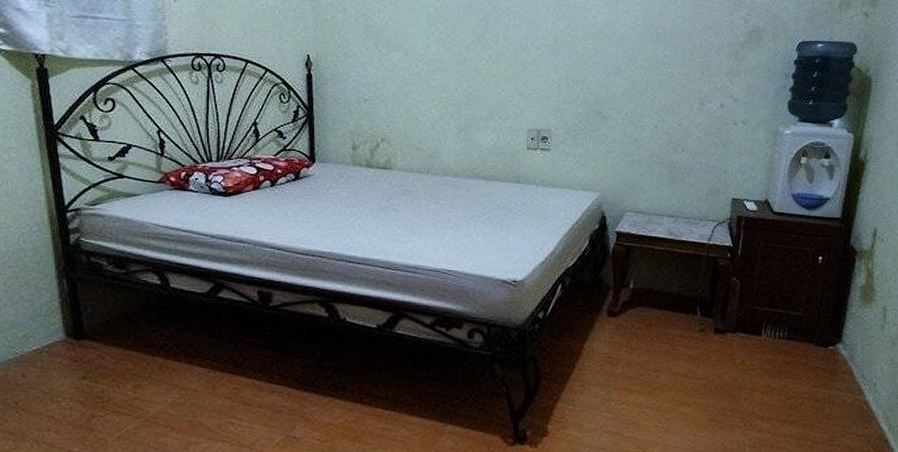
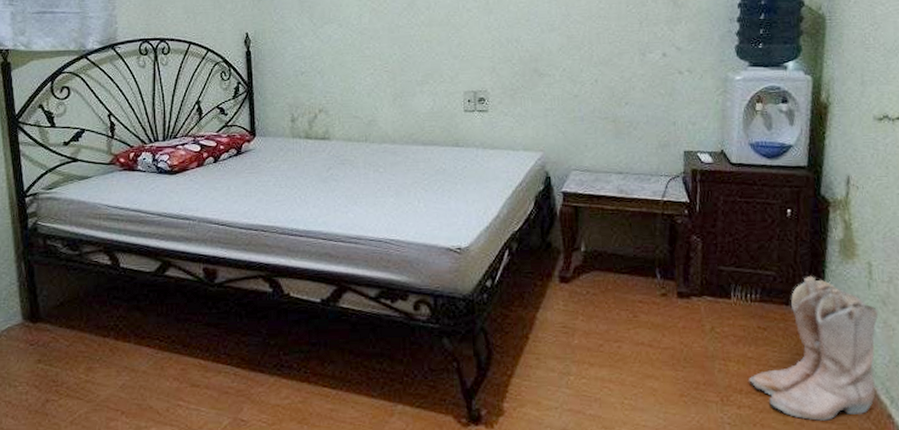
boots: none [770,317,889,444] -> present [749,275,880,421]

